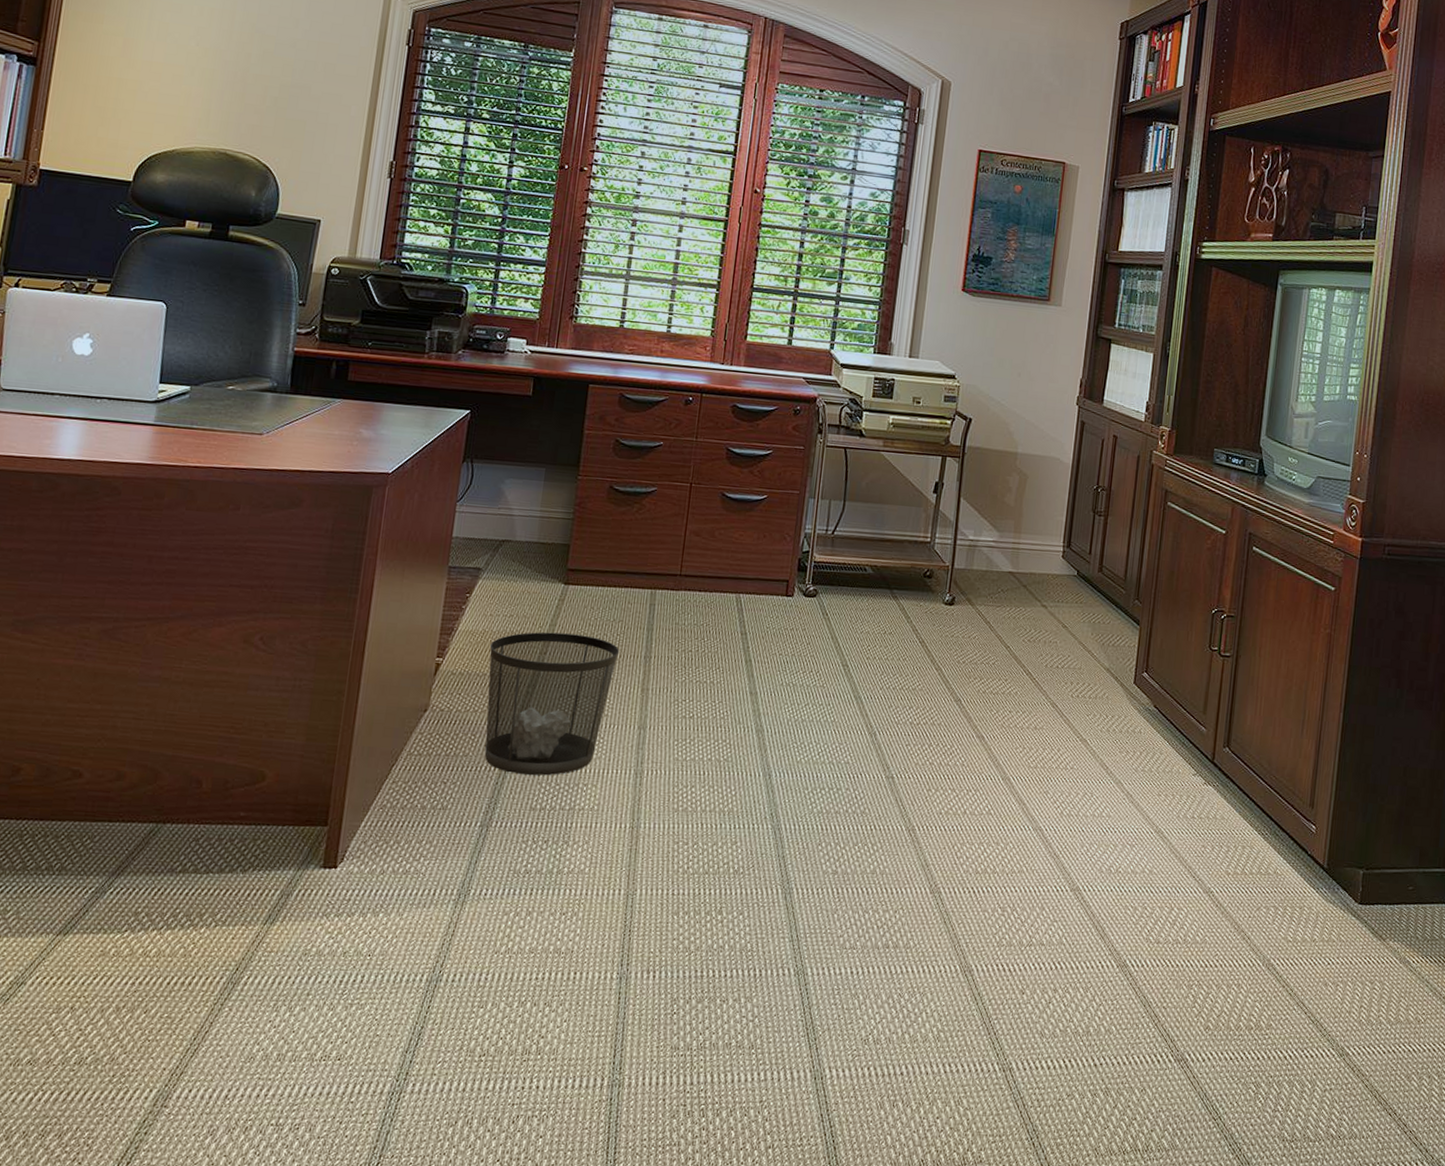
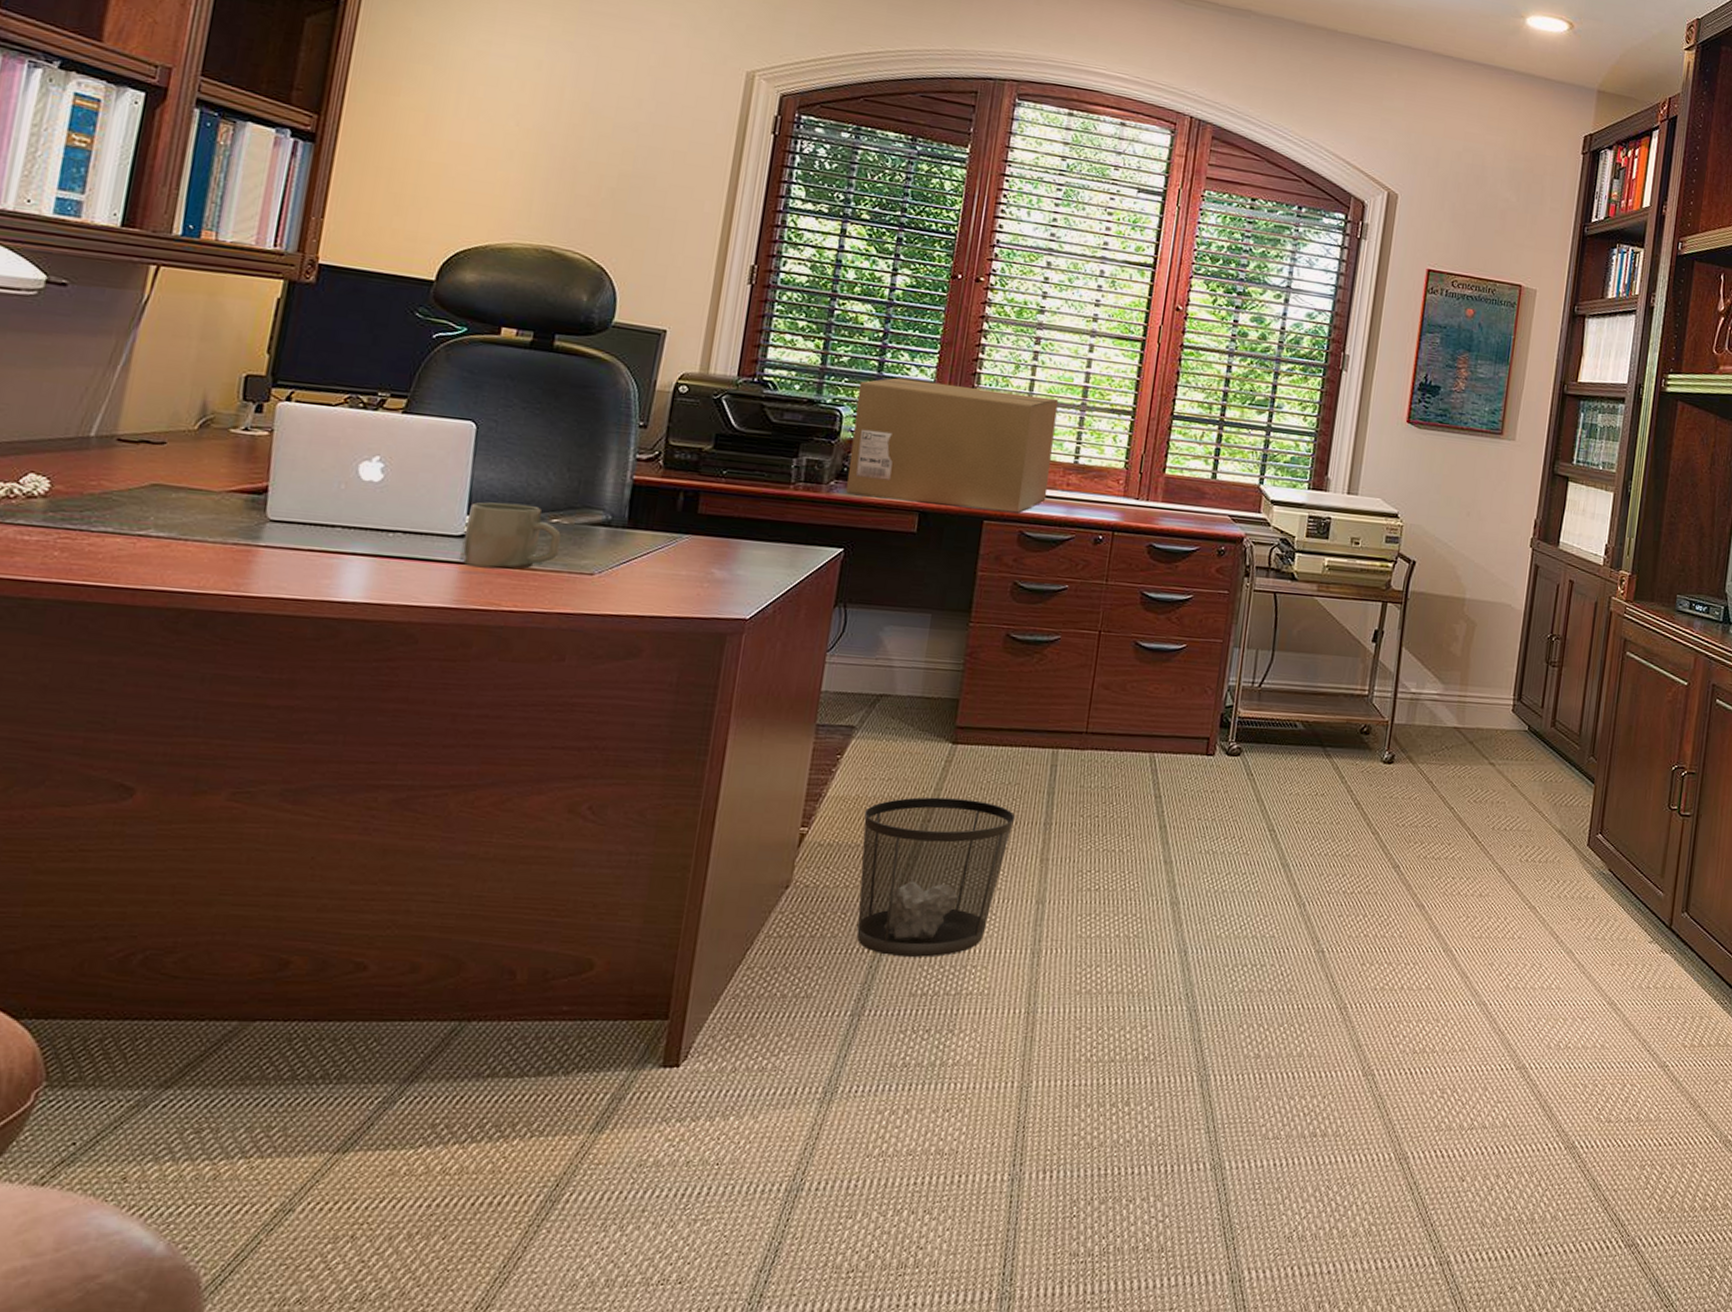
mug: none [156,372,236,431] -> present [463,502,561,570]
box: none [472,258,653,379] -> present [846,377,1059,514]

